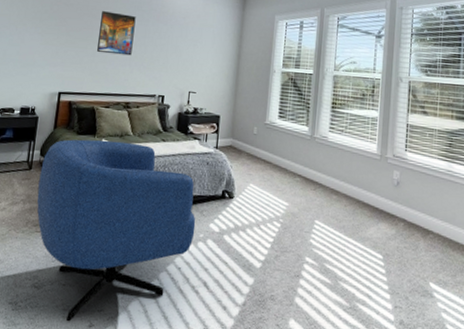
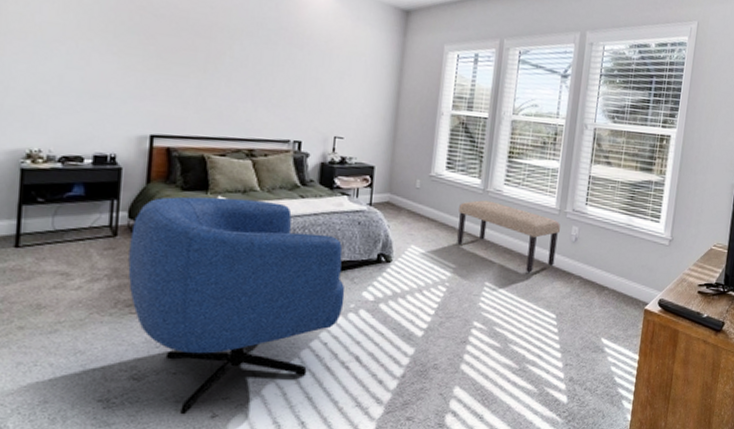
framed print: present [97,11,136,56] -> none [205,27,259,89]
bench: none [289,145,382,213] -> present [457,200,560,273]

